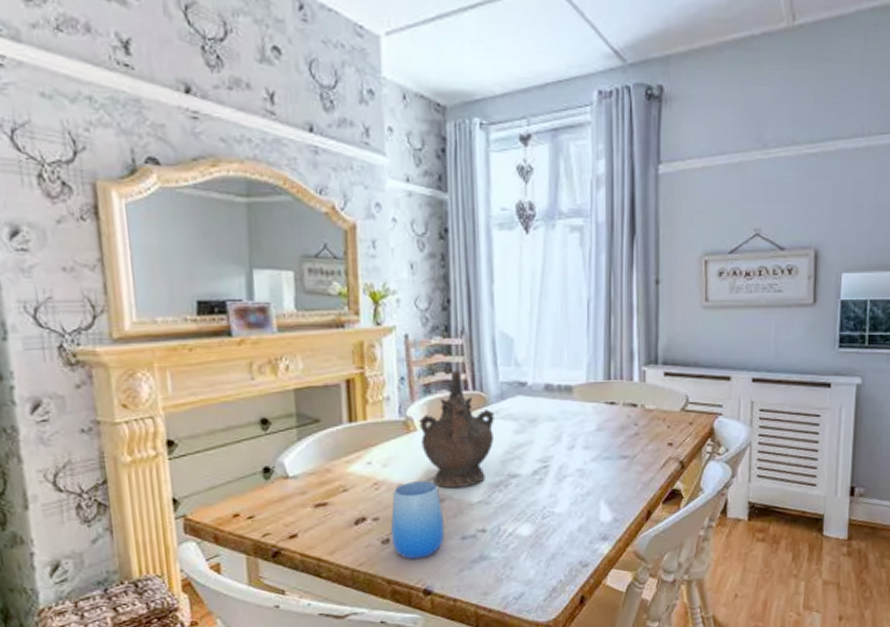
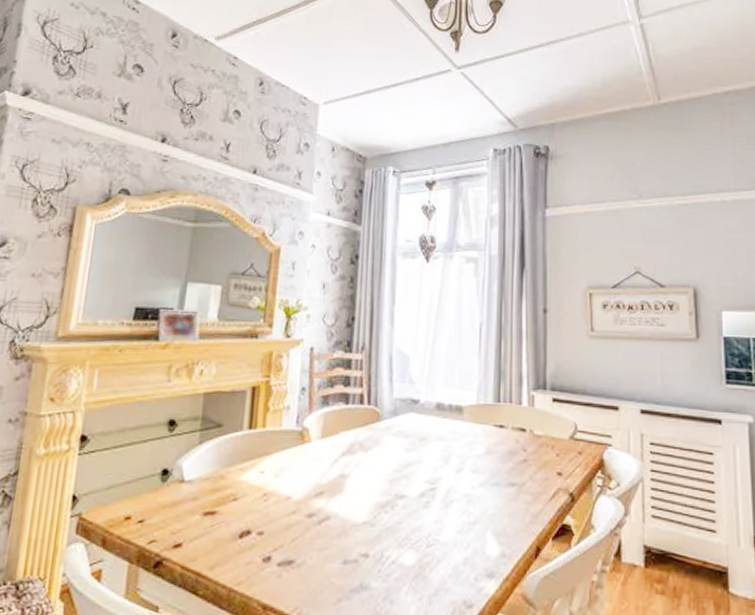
cup: present [391,481,445,559] -> none [273,495,328,582]
ceremonial vessel: present [419,370,494,488] -> none [314,384,386,506]

